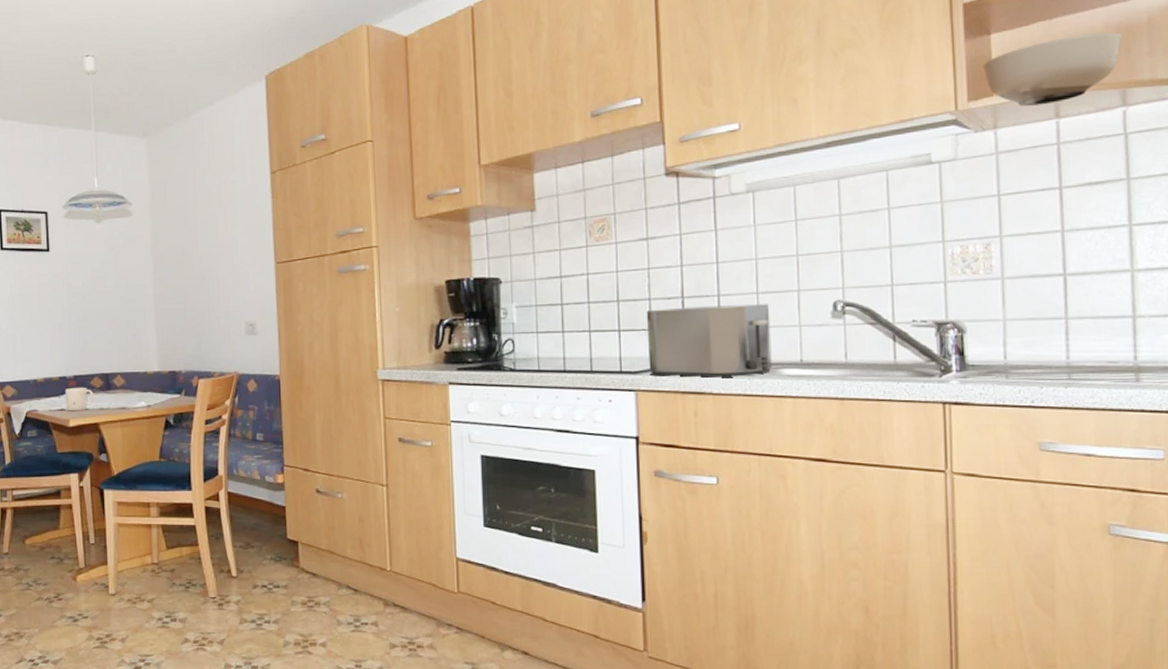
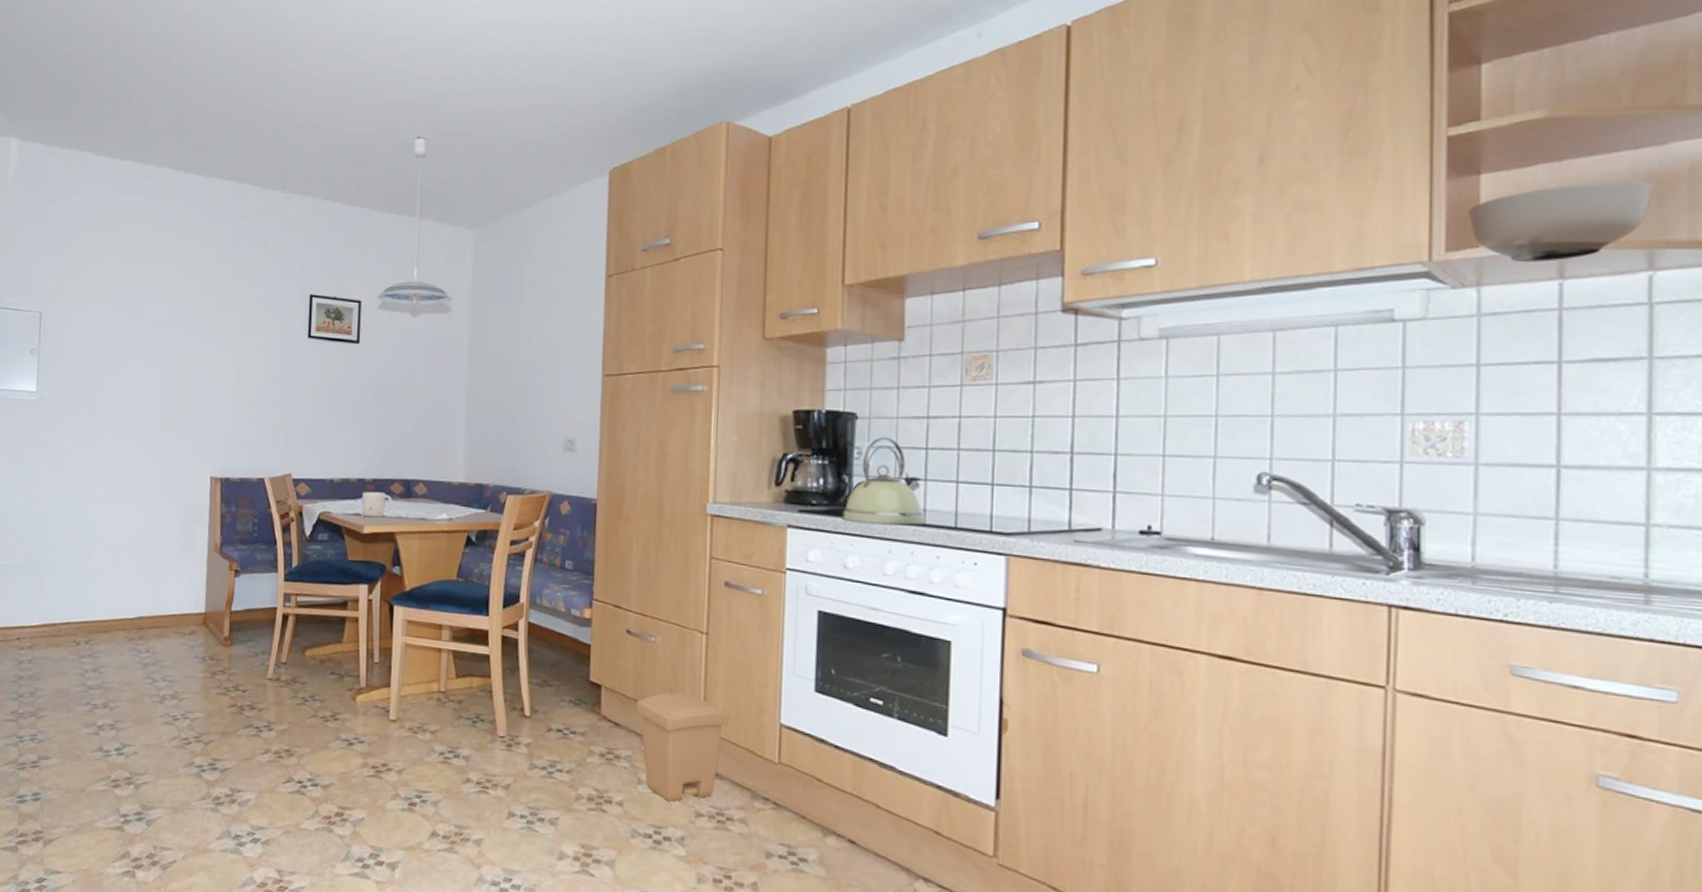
trash can: none [331,540,412,637] -> present [636,692,729,802]
kettle: none [494,297,566,376] -> present [841,437,926,527]
toaster: present [646,303,772,379] -> none [1025,463,1178,552]

